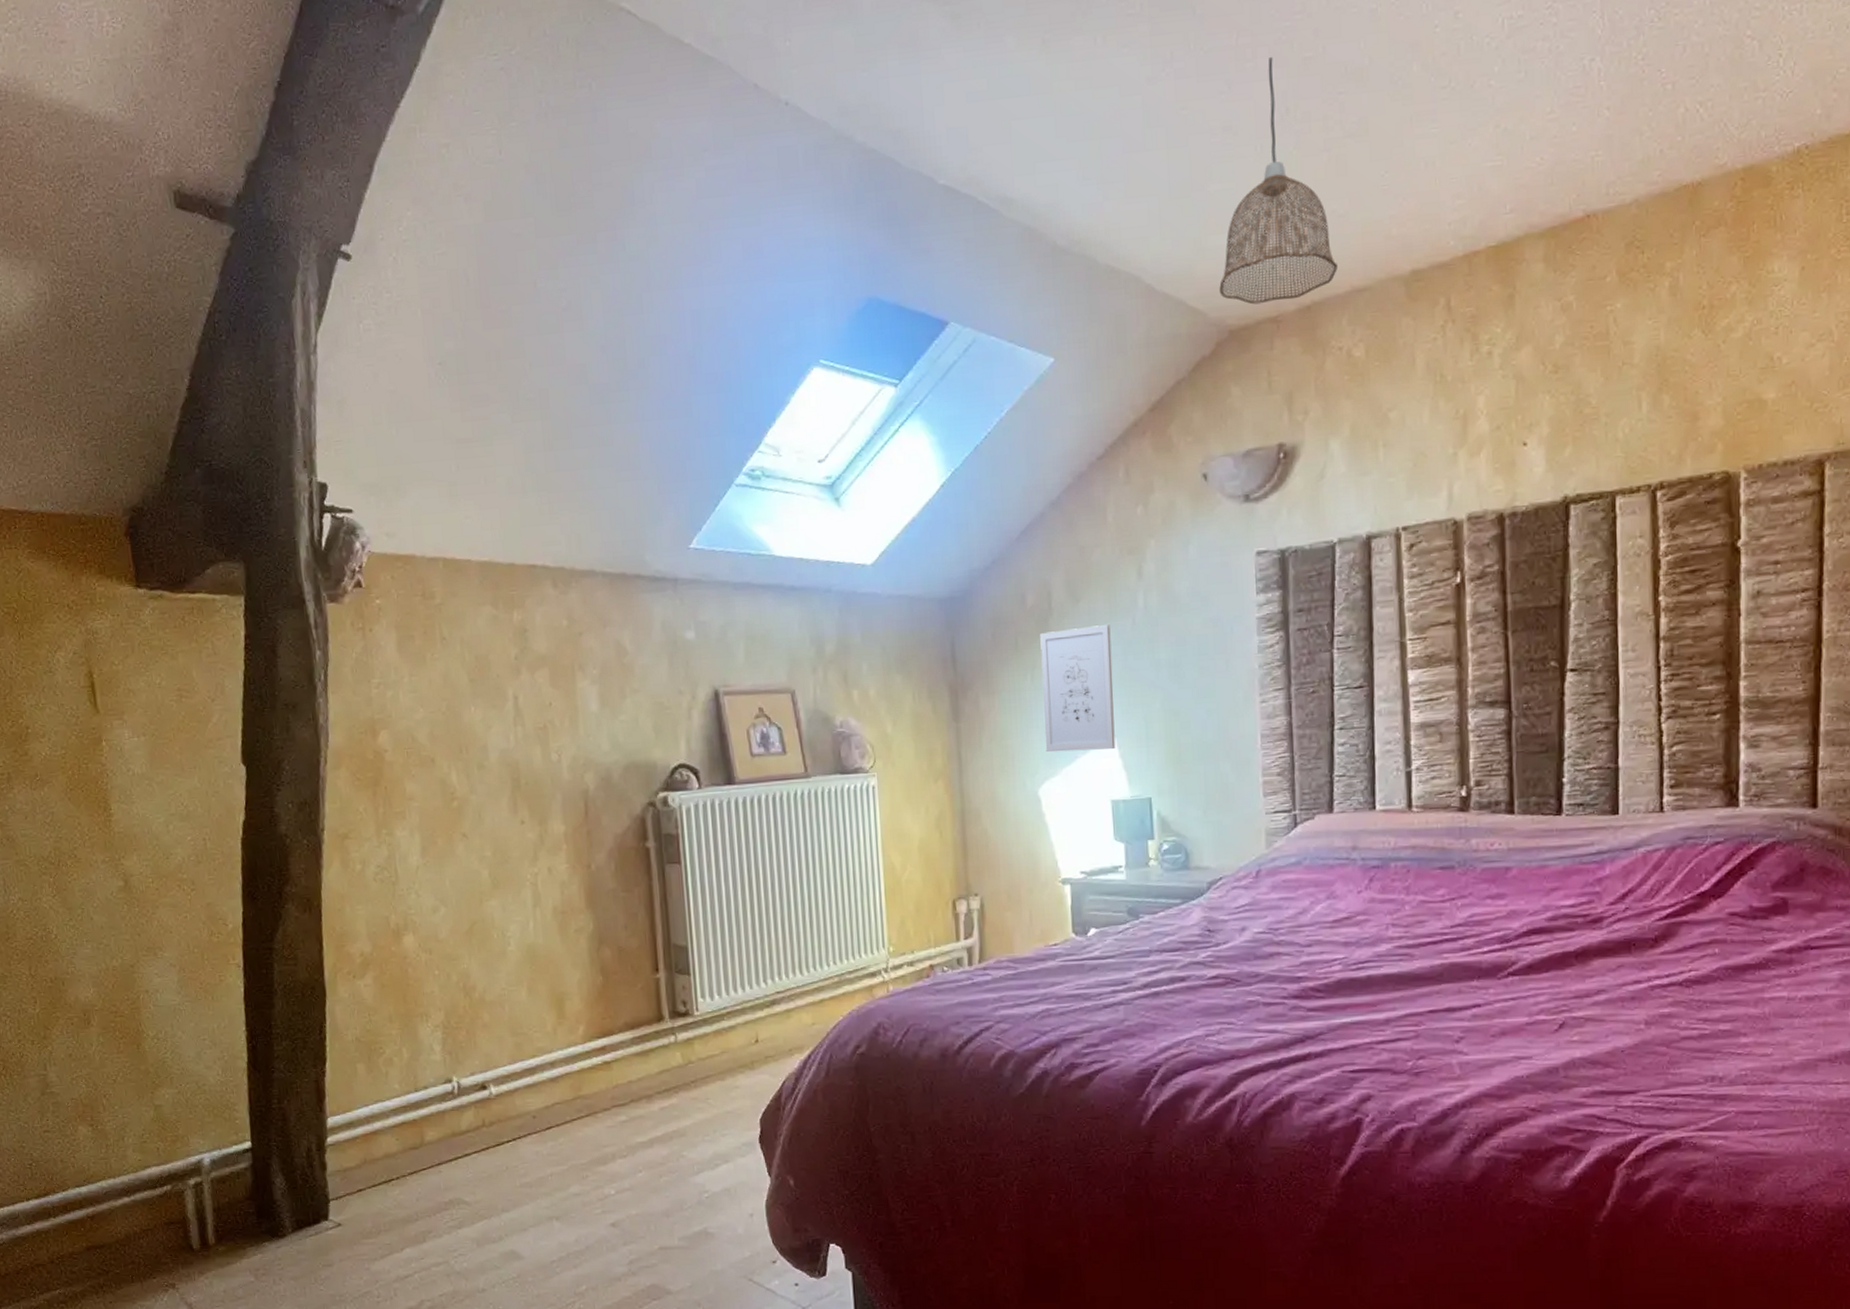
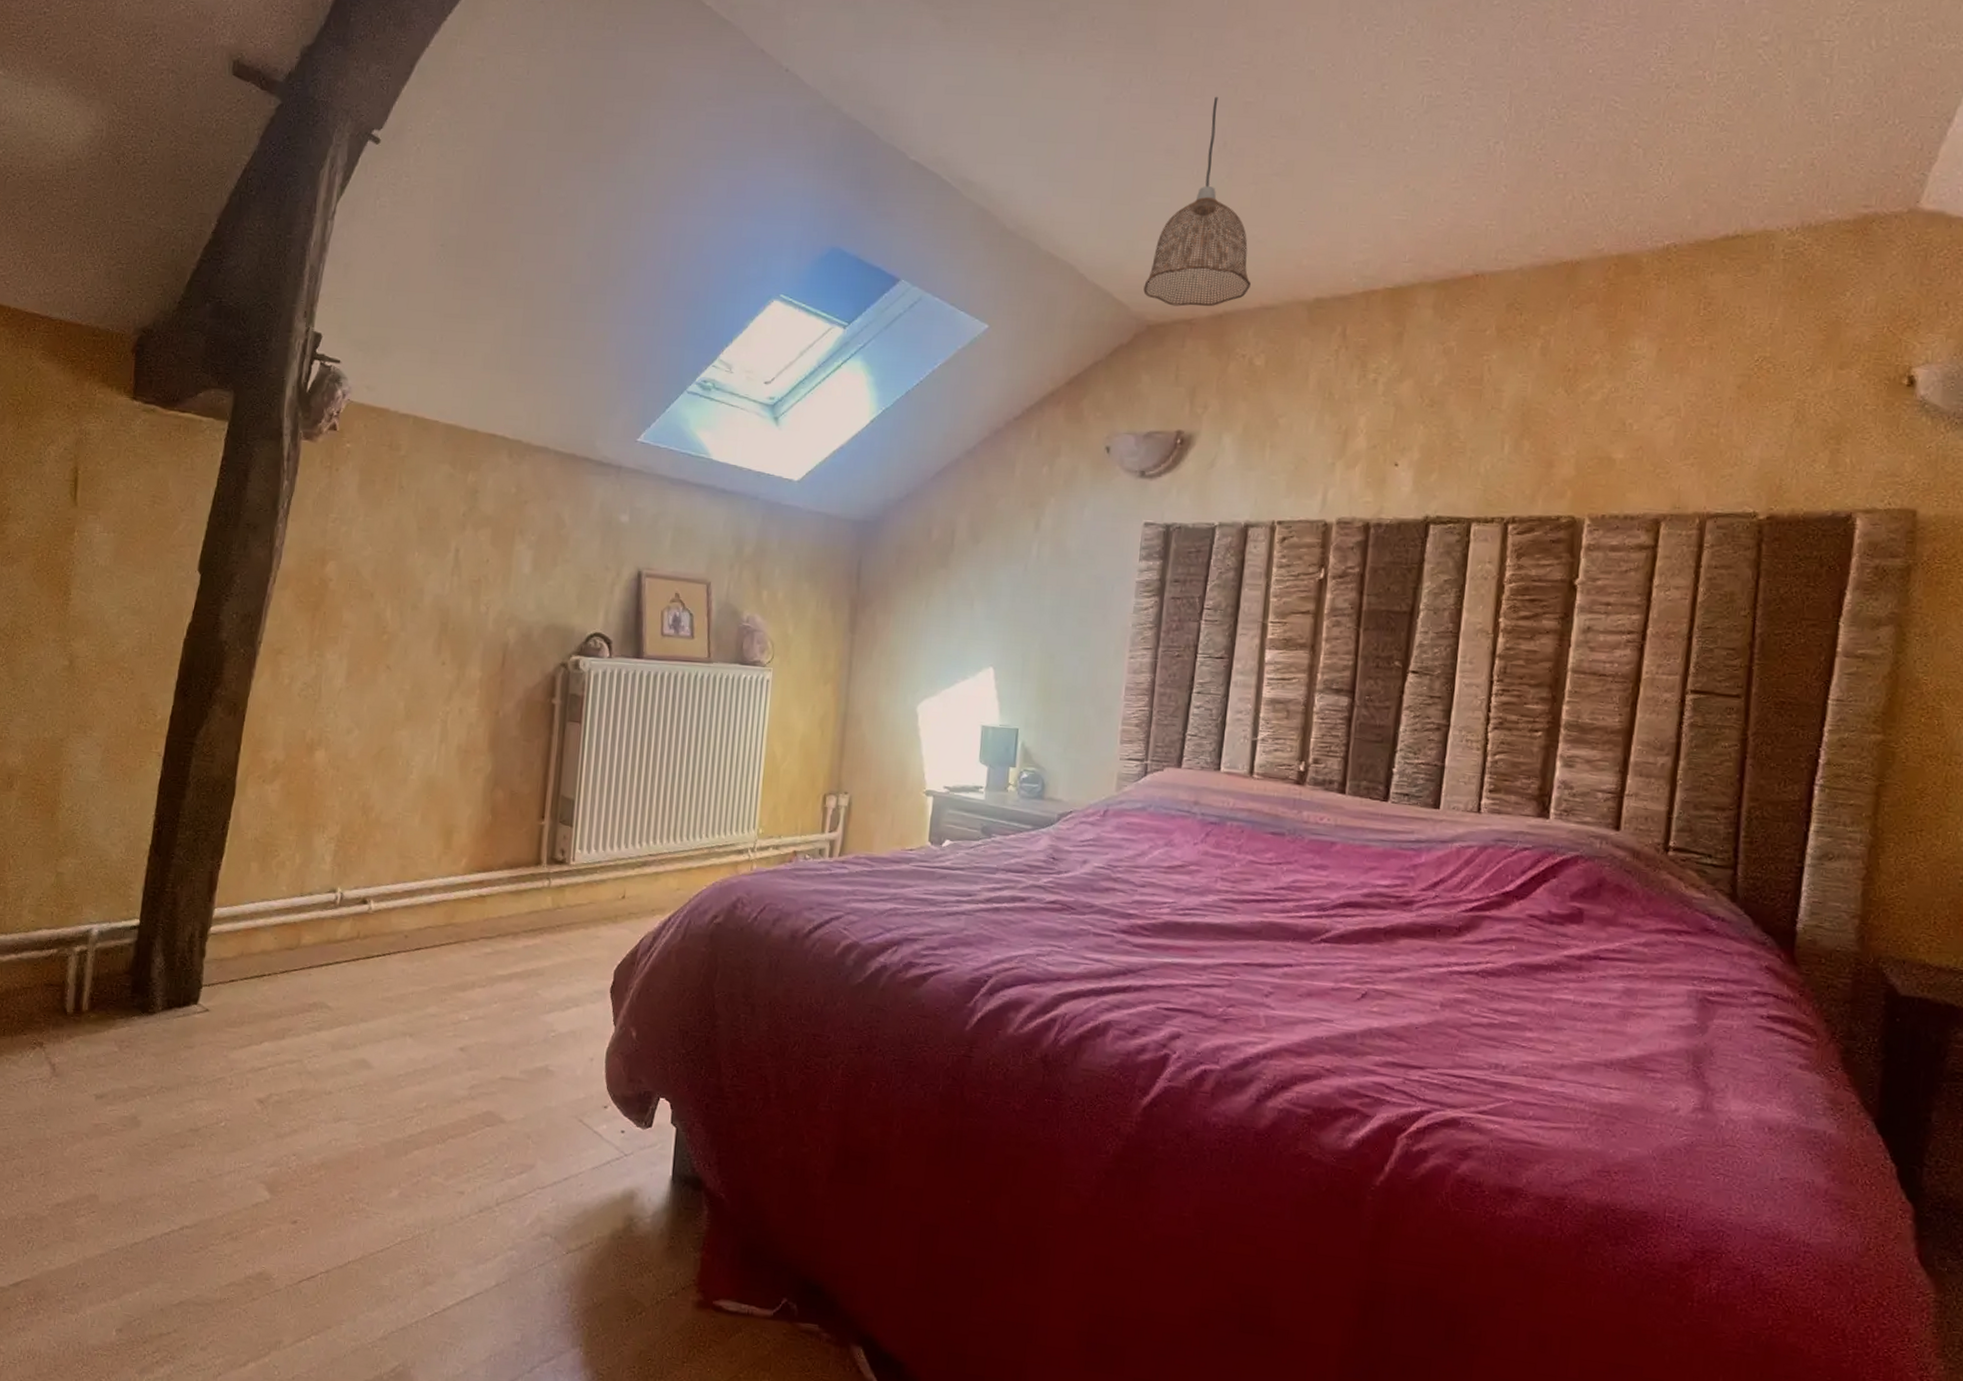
wall art: present [1040,625,1116,752] -> none [929,565,1004,679]

